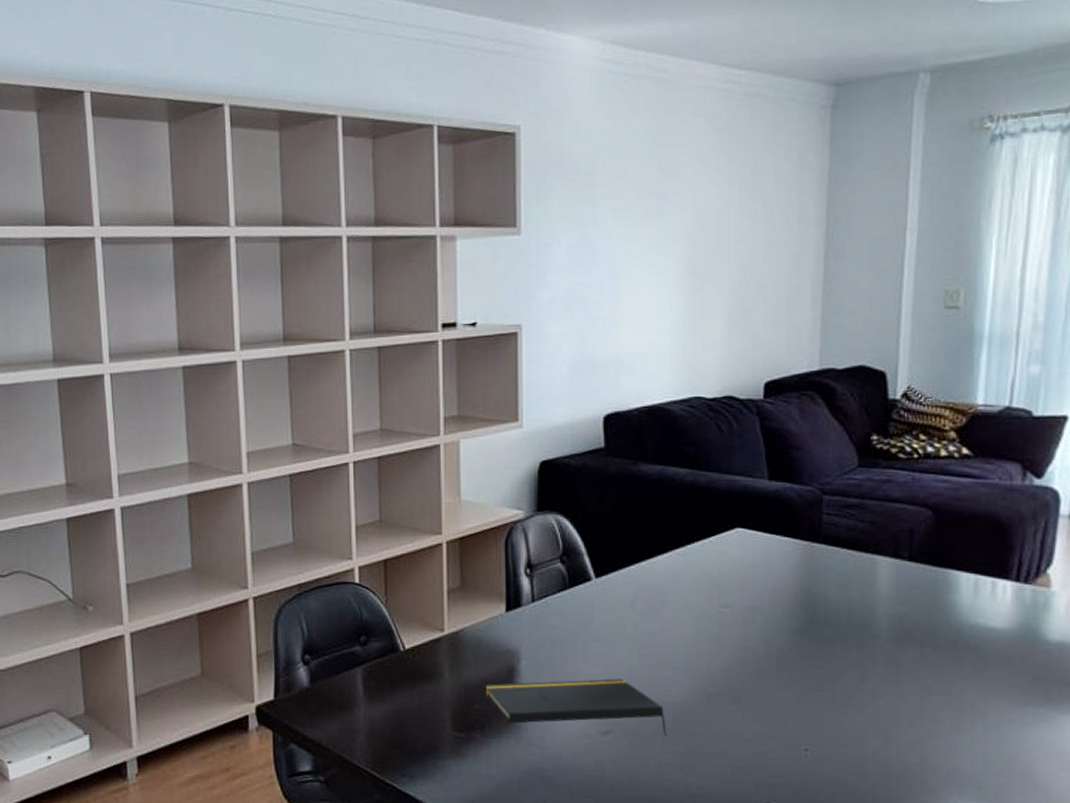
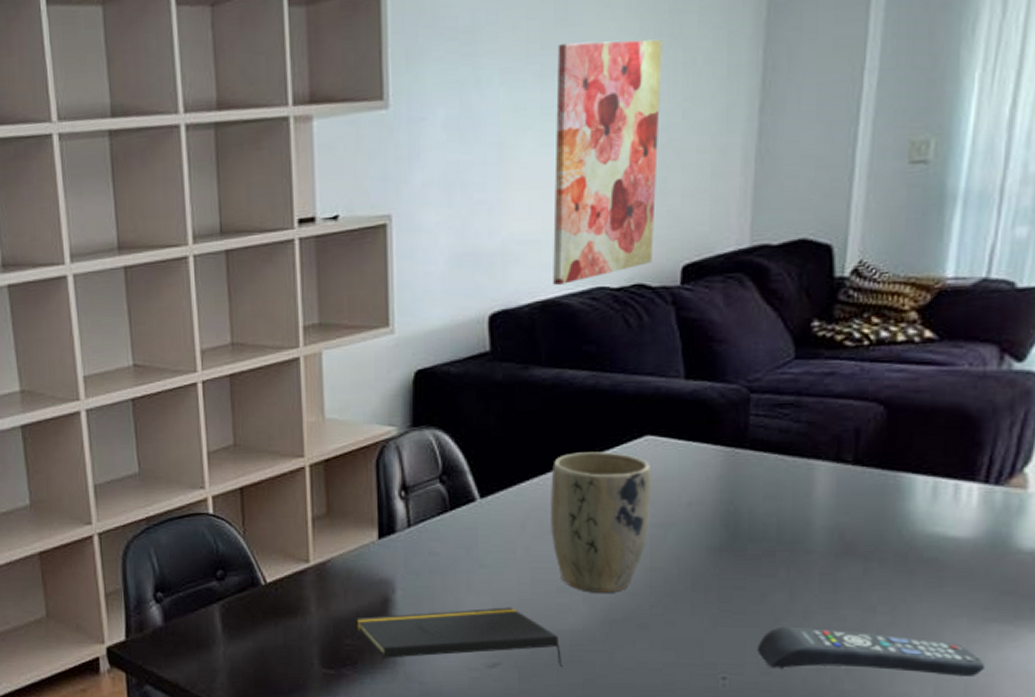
plant pot: none [656,540,742,668] -> present [551,451,652,593]
wall art: none [658,191,746,393] -> present [553,39,663,285]
remote control: none [834,703,1025,754] -> present [758,626,986,678]

